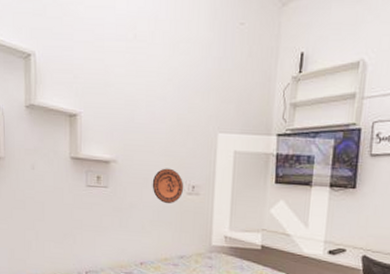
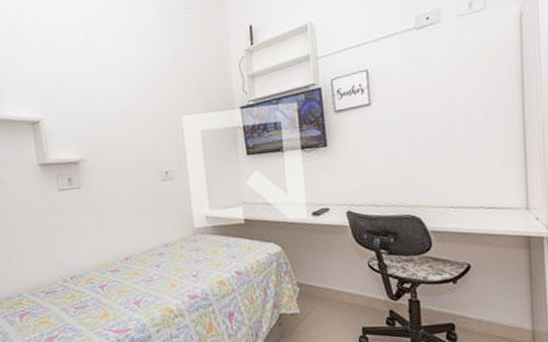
decorative plate: present [152,168,184,204] -> none [124,158,158,194]

